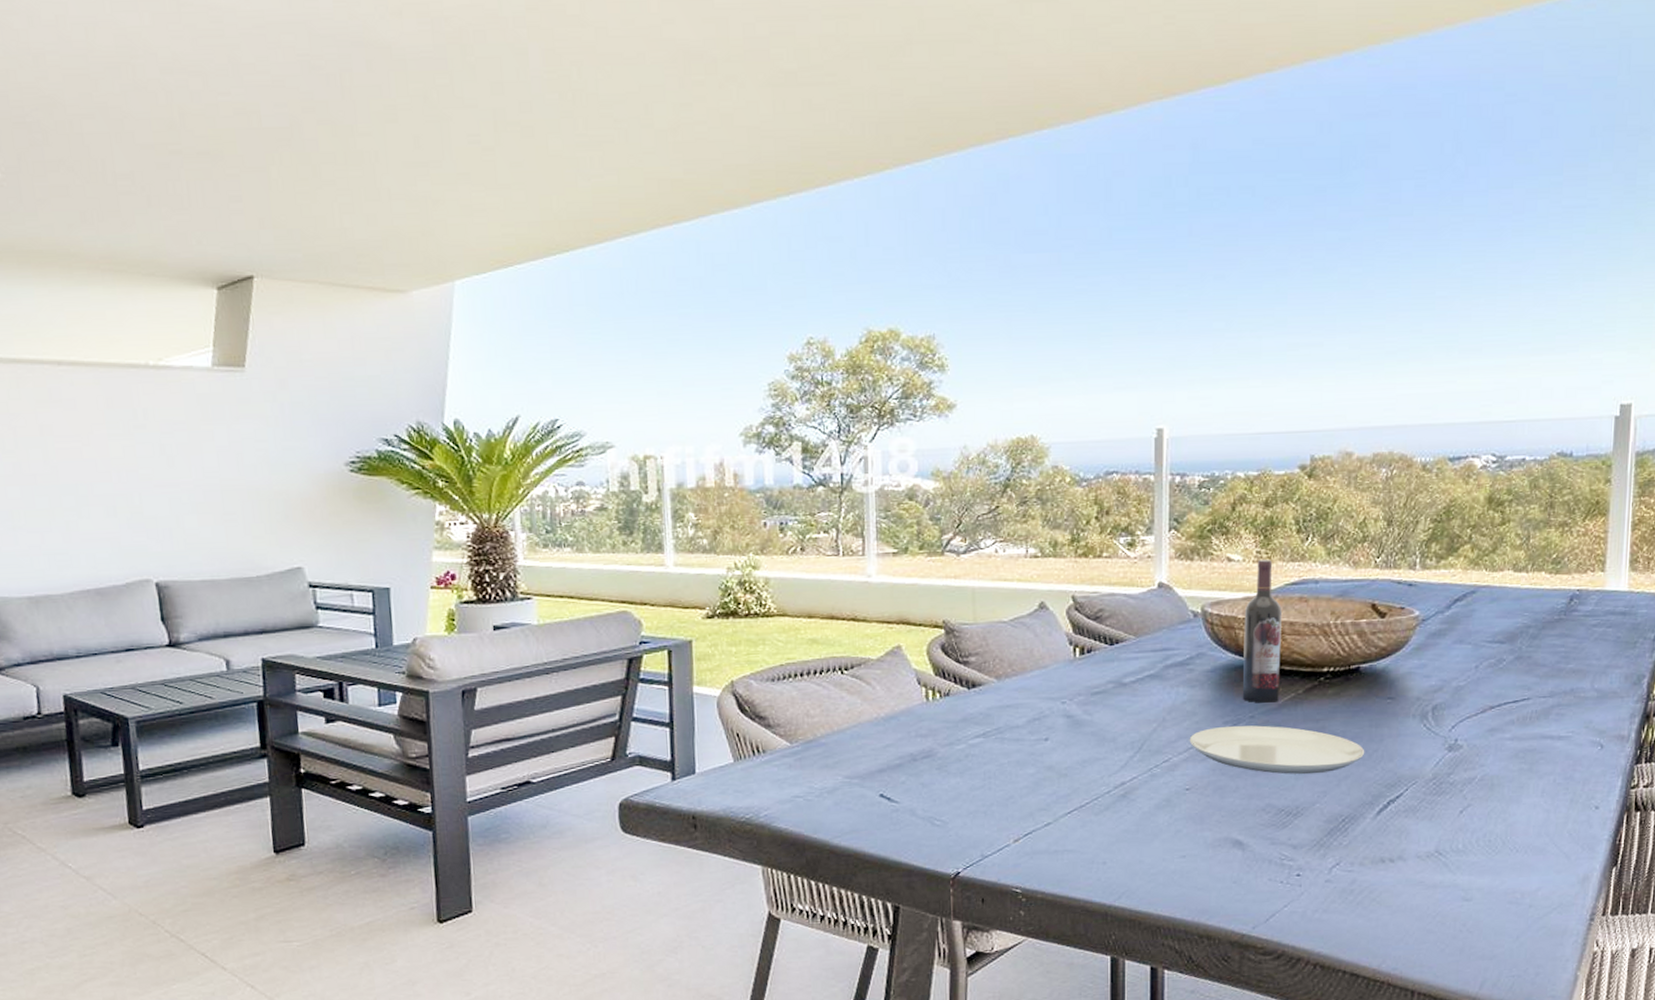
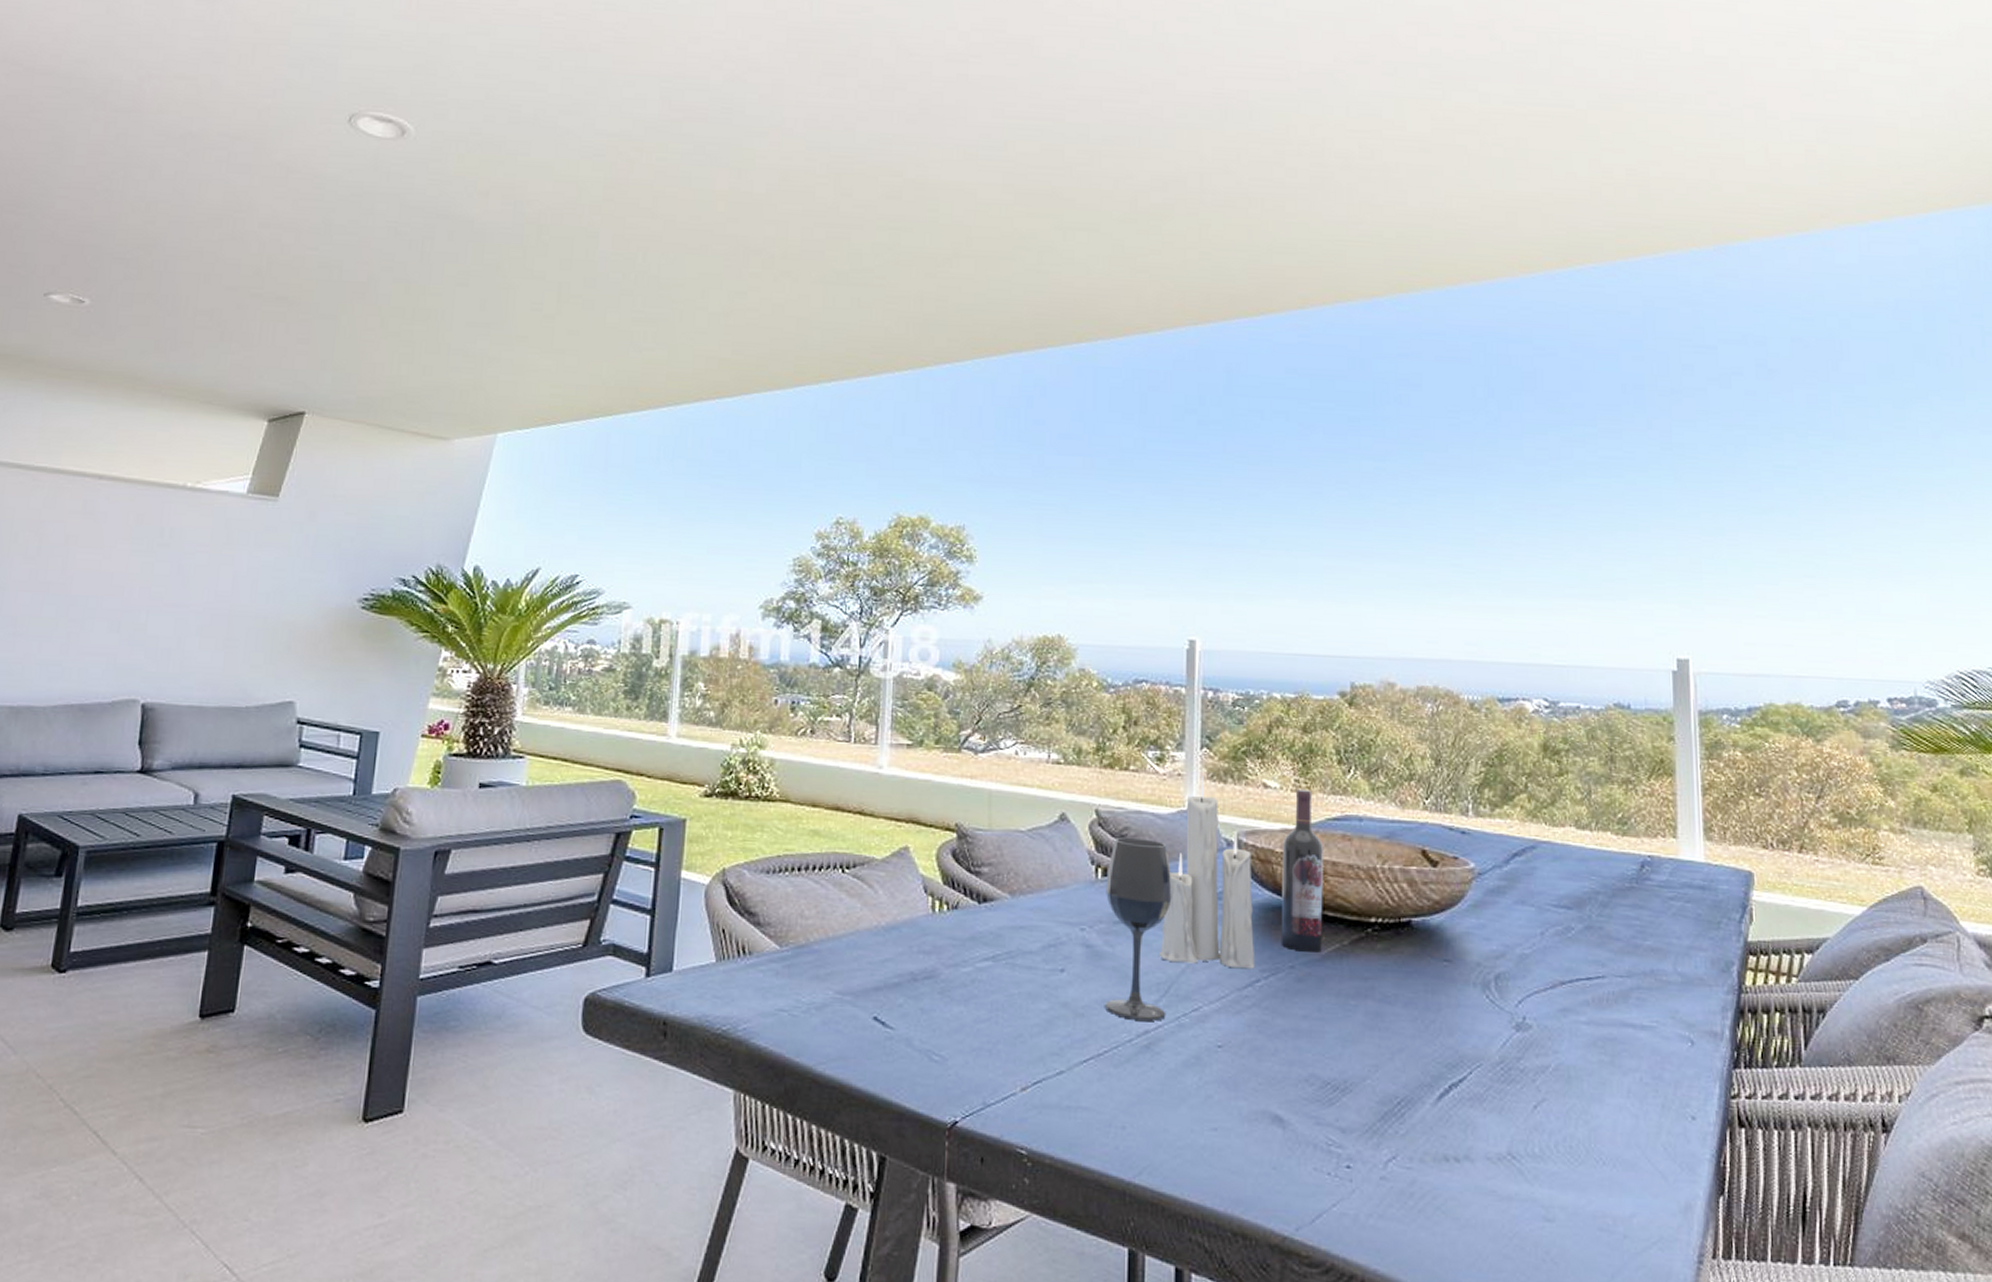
wine glass: none [1084,617,1144,775] -> present [1104,837,1172,1021]
candle: none [1132,555,1219,723] -> present [1158,775,1256,970]
plate: present [1189,725,1365,774] -> none [1221,975,1421,1042]

